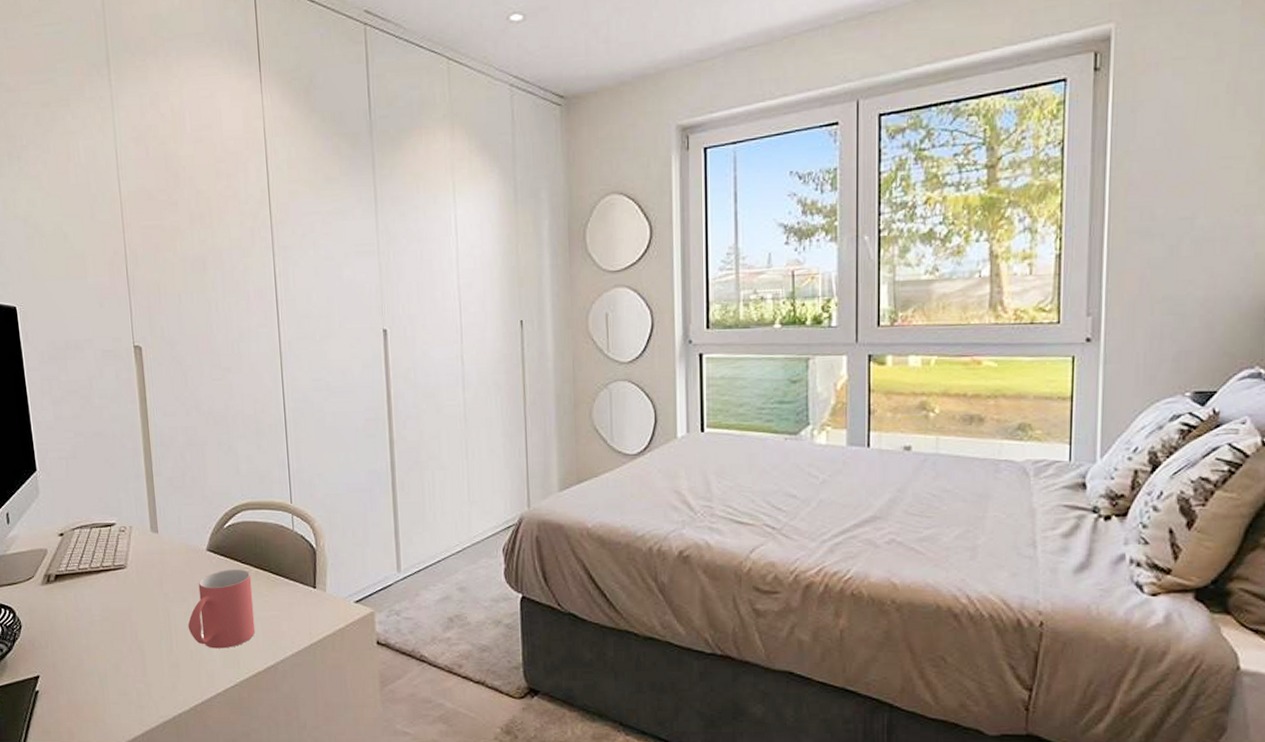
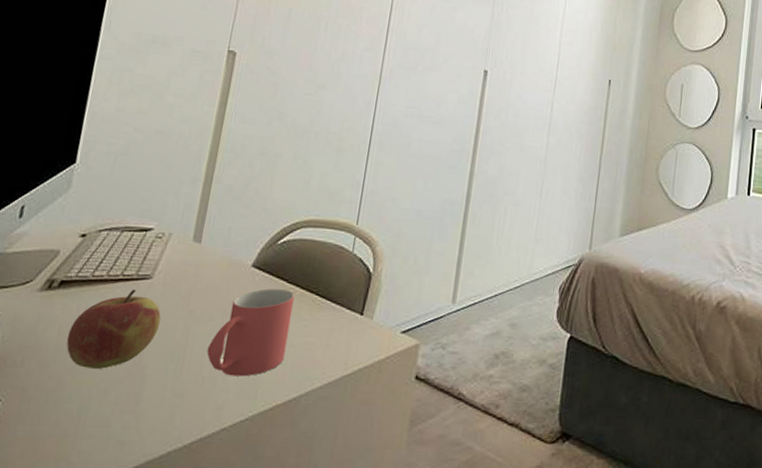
apple: none [74,578,144,647] -> present [66,289,161,369]

